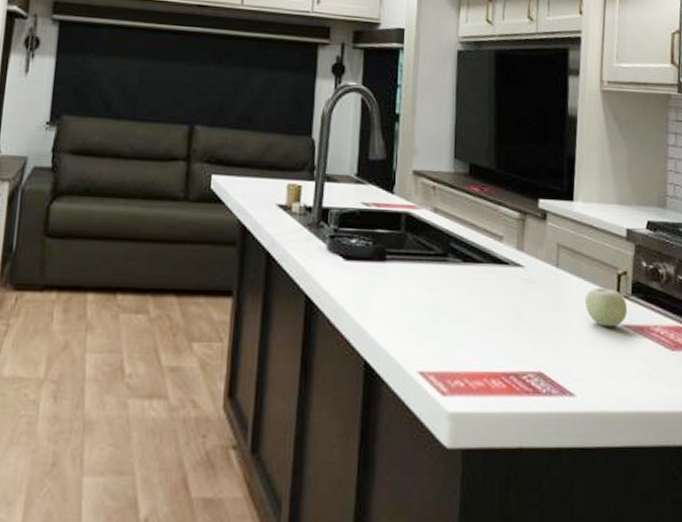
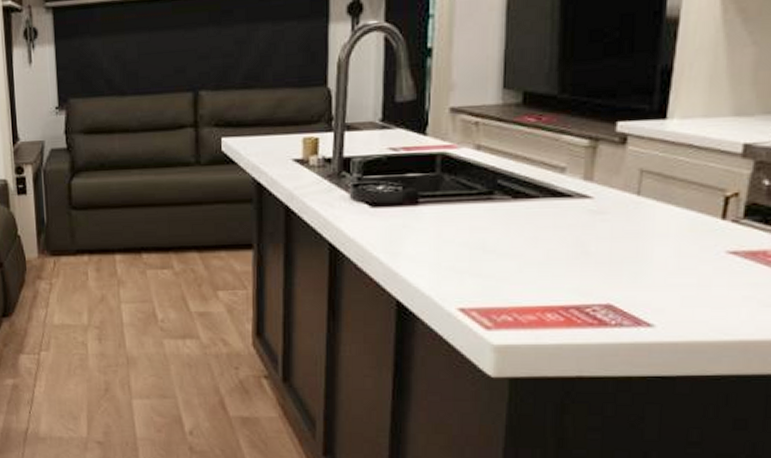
fruit: present [585,284,627,327] -> none [675,208,735,255]

